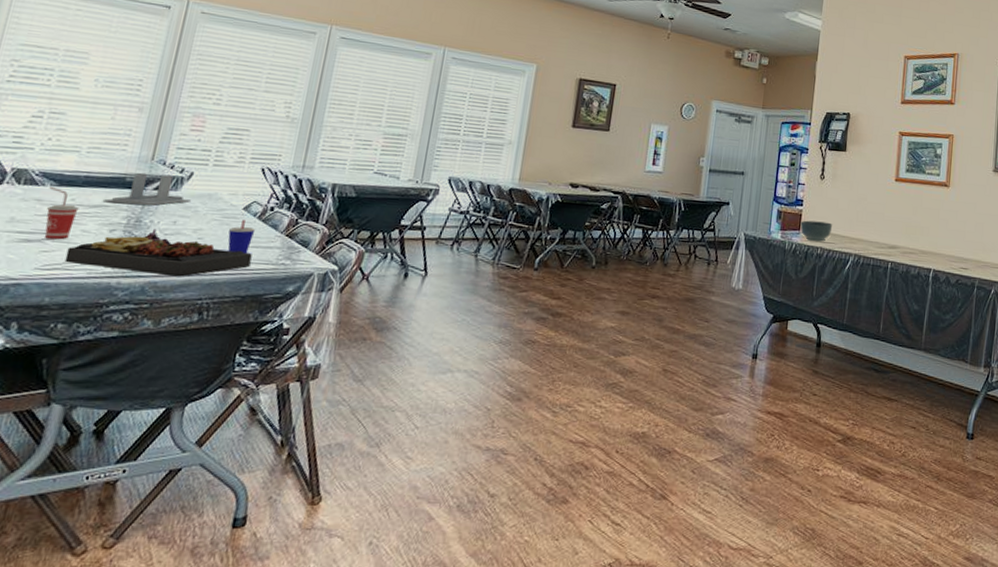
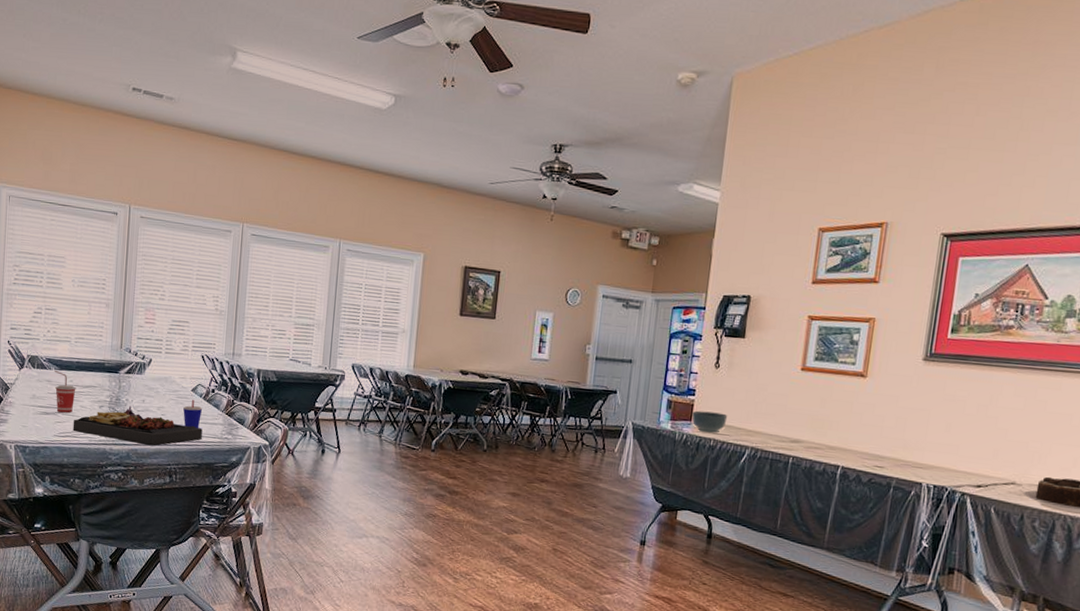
napkin holder: present [102,172,191,206] -> none [91,359,152,387]

